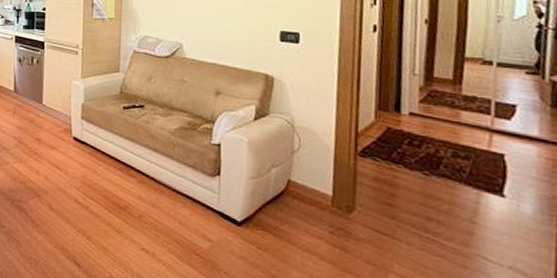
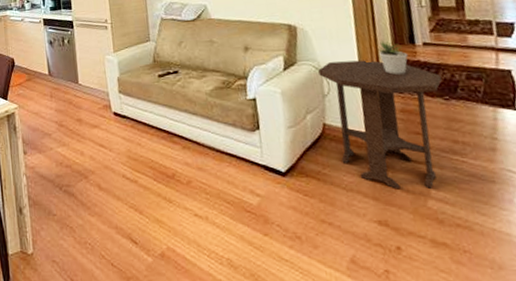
side table: none [291,119,424,263] -> present [318,60,442,190]
potted plant: none [359,103,391,142] -> present [378,39,408,75]

